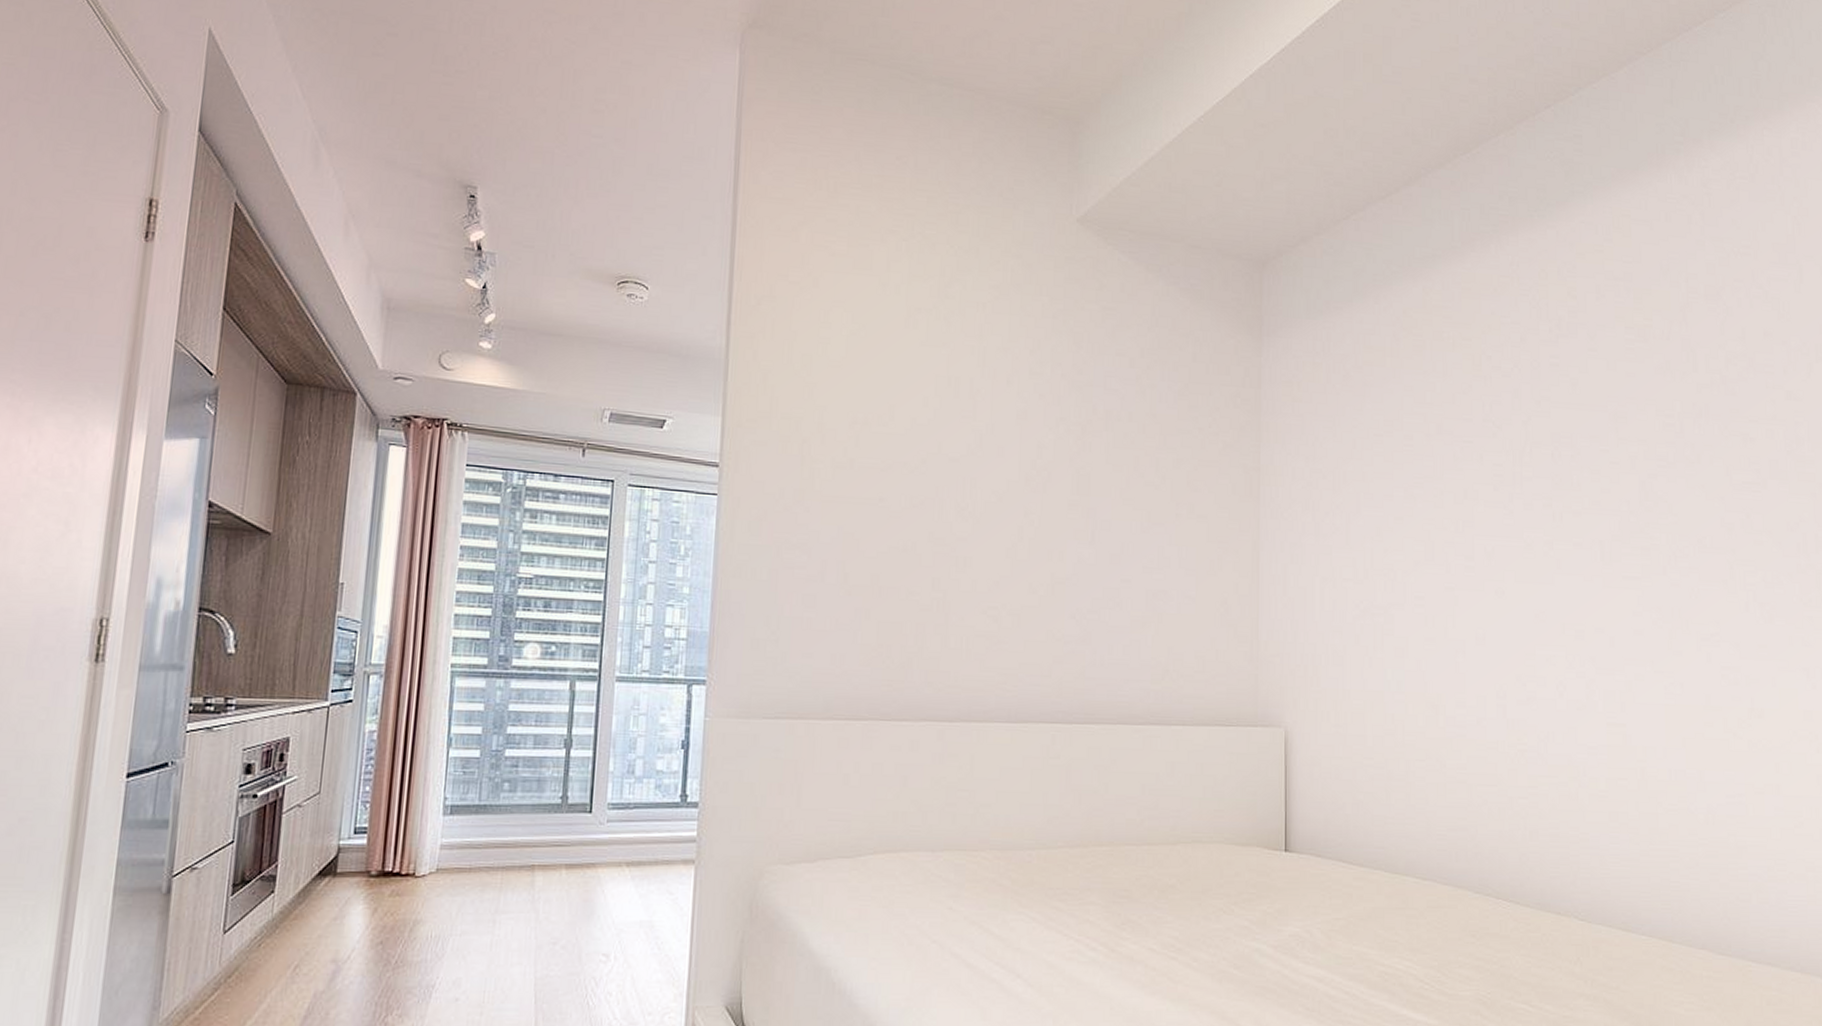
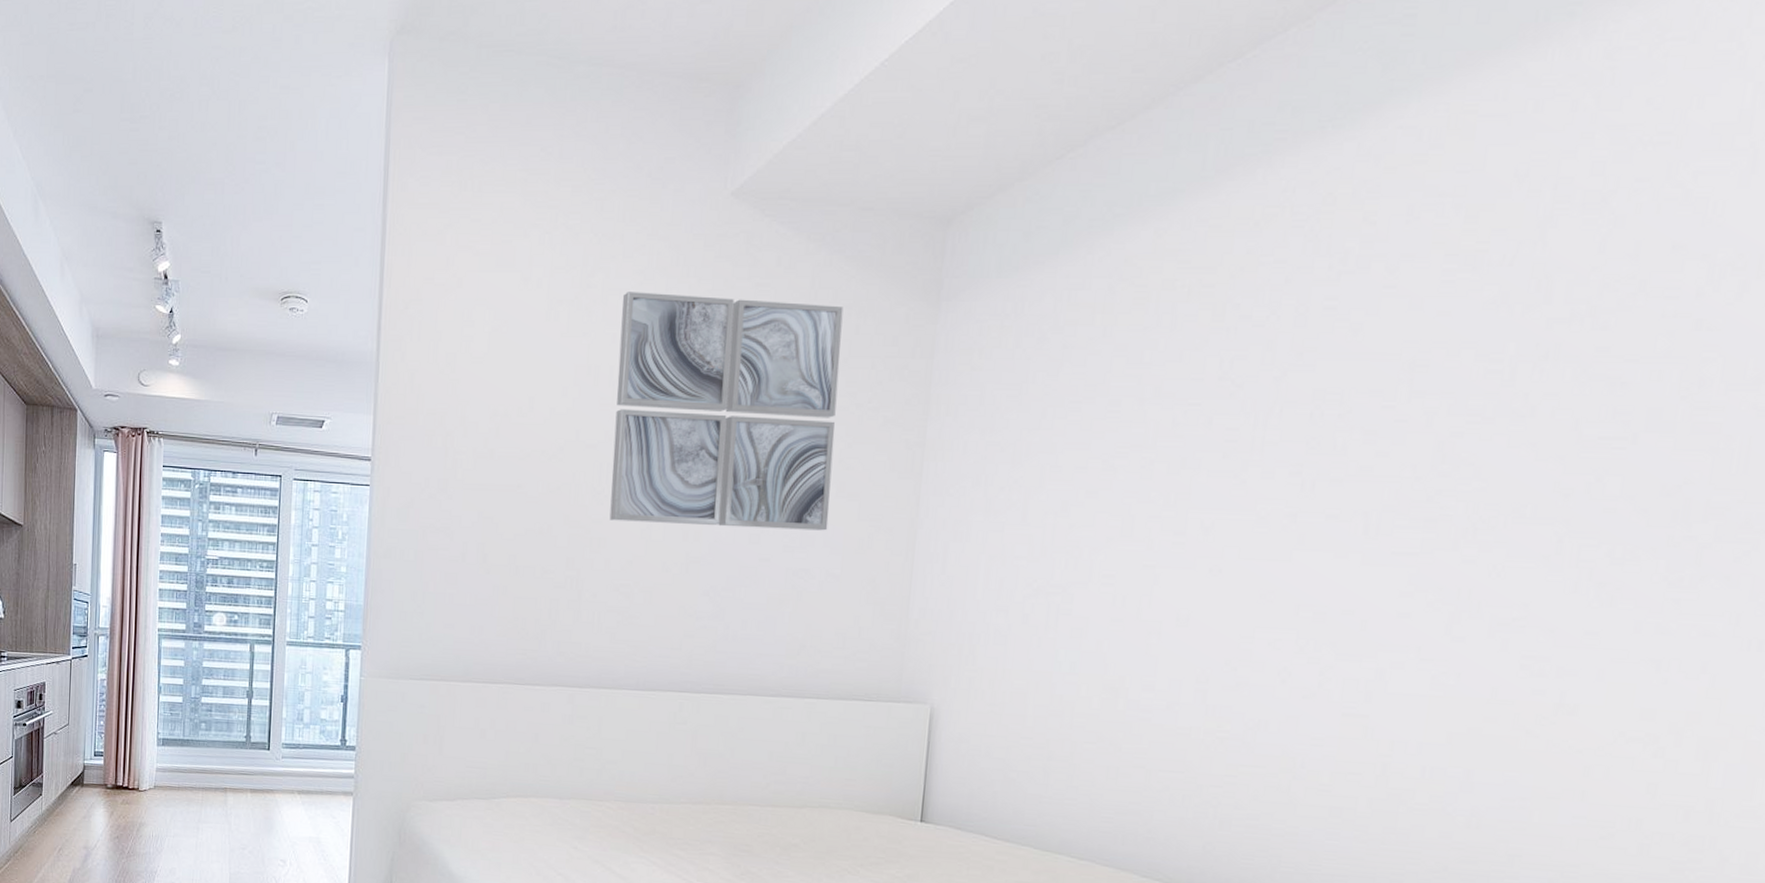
wall art: none [974,305,1182,552] -> present [609,292,844,531]

